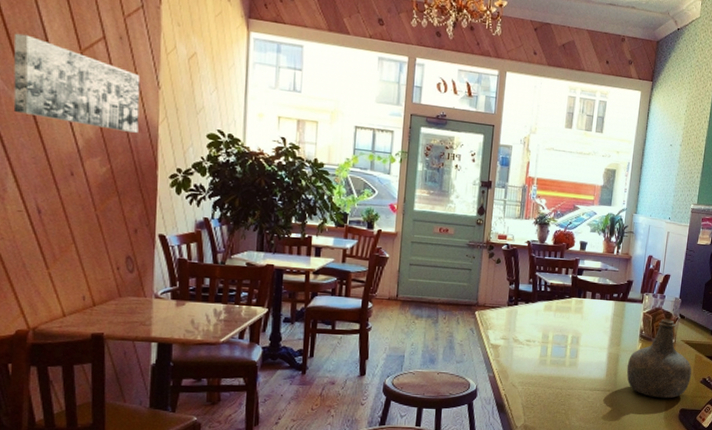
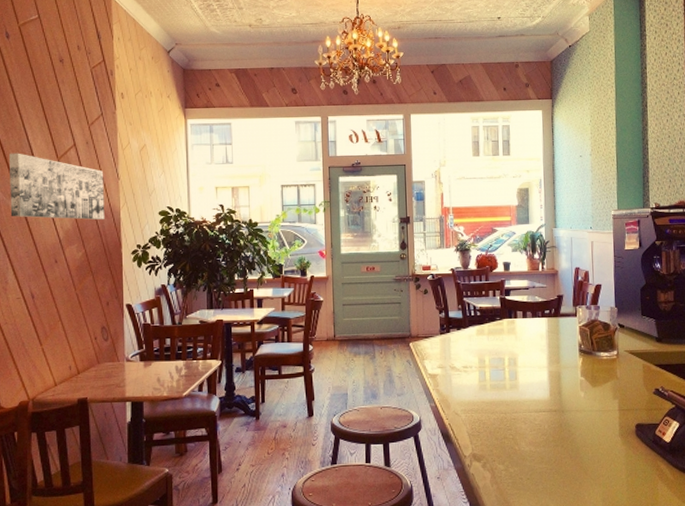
bottle: present [626,318,692,399] -> none [570,329,642,415]

